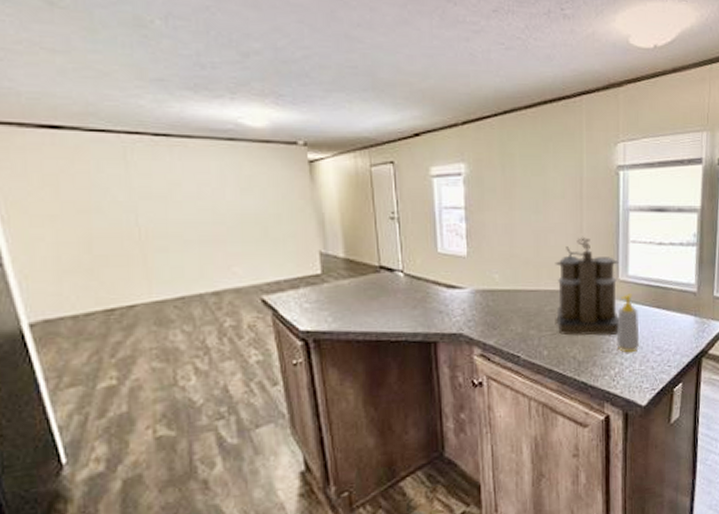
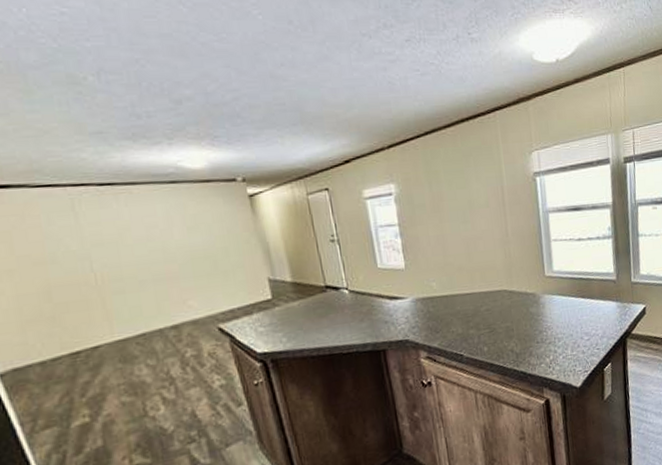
coffee maker: present [555,236,619,336] -> none [486,240,550,331]
soap bottle: present [616,293,639,353] -> none [546,287,569,341]

